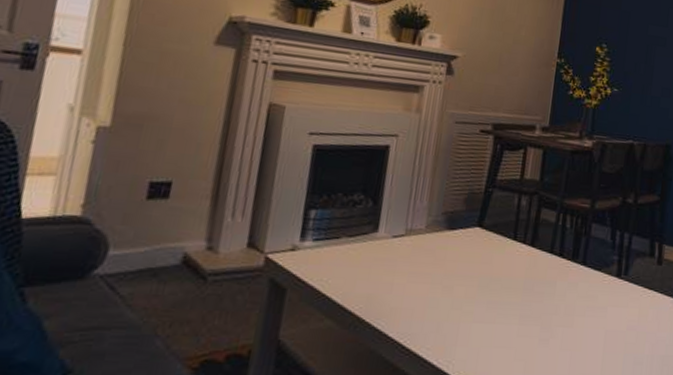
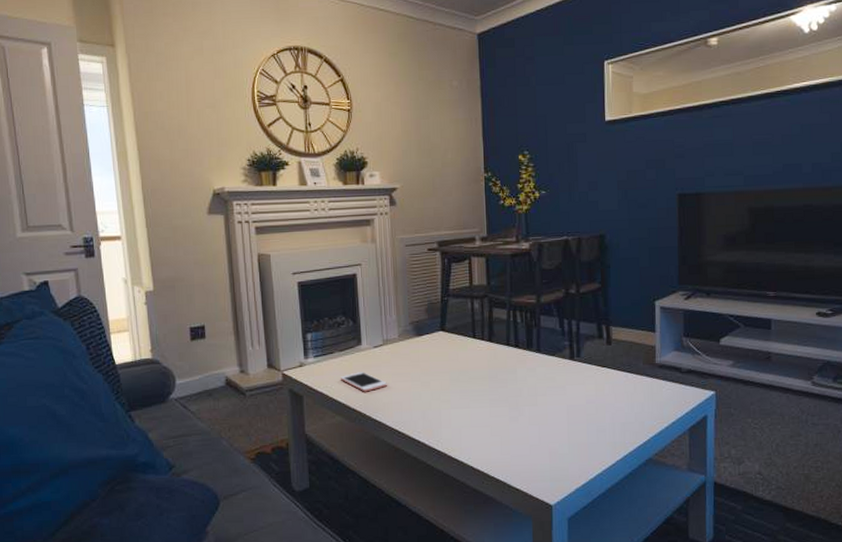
cell phone: none [341,265,400,292] -> present [340,372,387,392]

